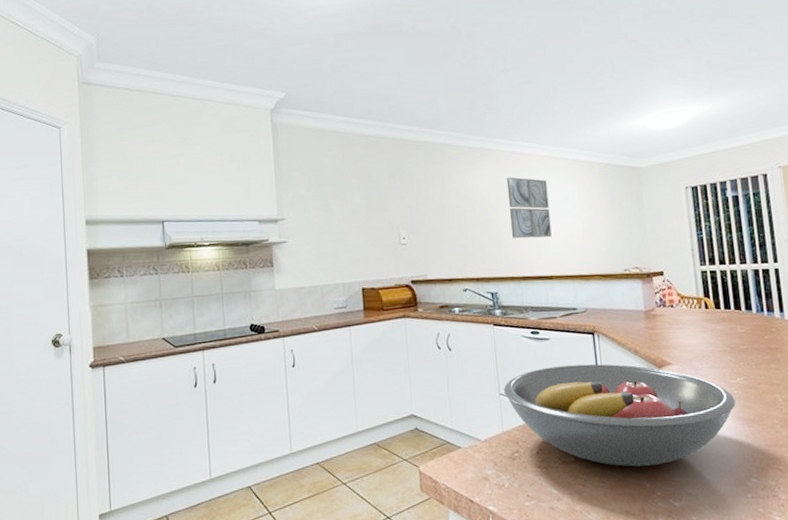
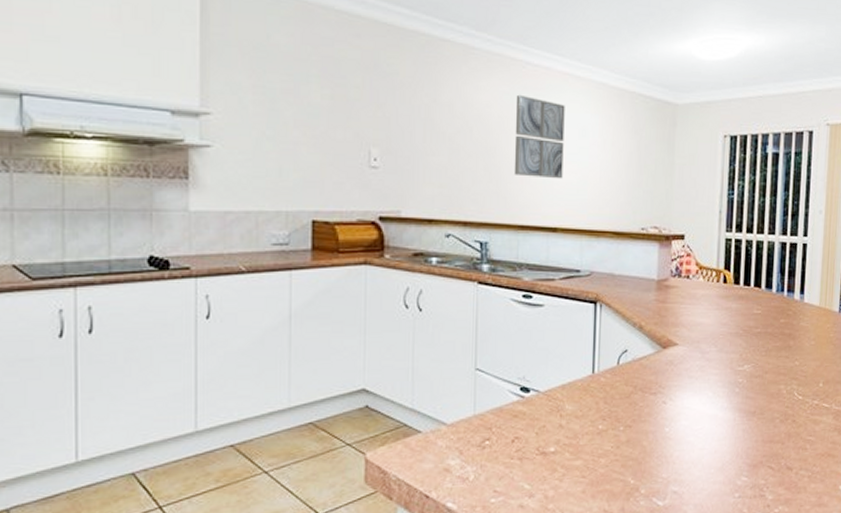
fruit bowl: present [504,364,736,467] -> none [482,339,739,461]

